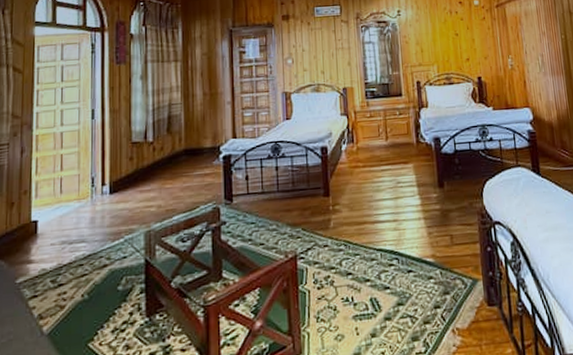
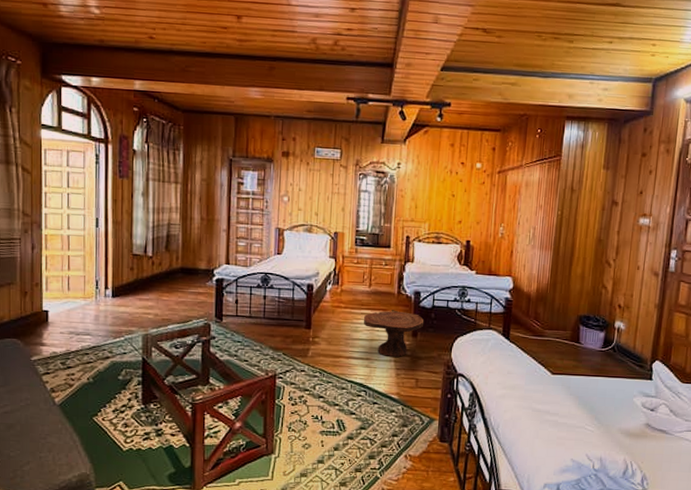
side table: none [384,161,449,214] -> present [363,310,424,357]

